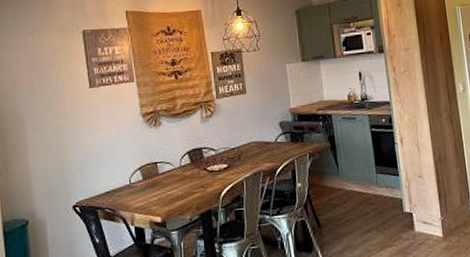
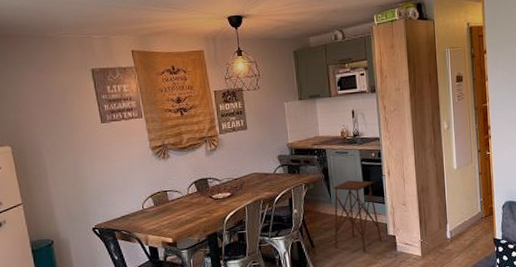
side table: none [340,149,397,233] -> present [333,180,381,252]

